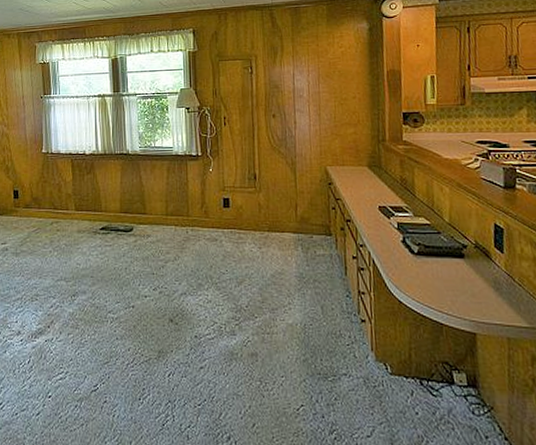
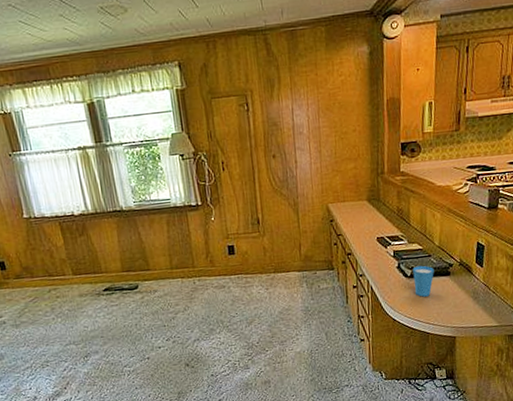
cup: none [420,242,446,279] -> present [412,265,434,297]

